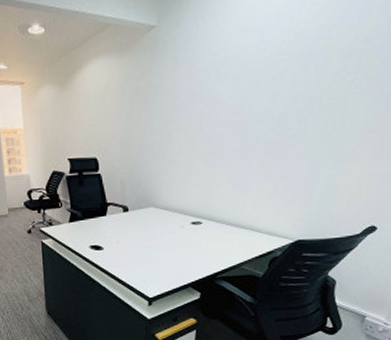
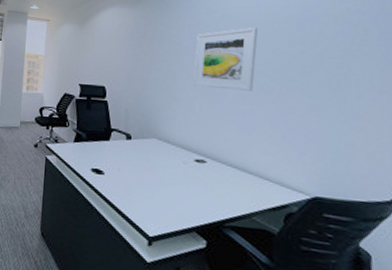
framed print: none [191,70,261,147] -> present [193,27,259,91]

